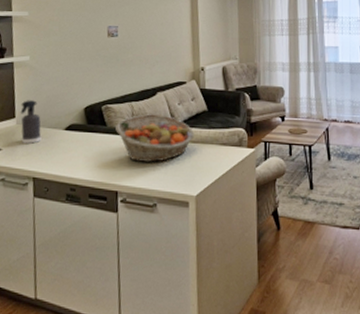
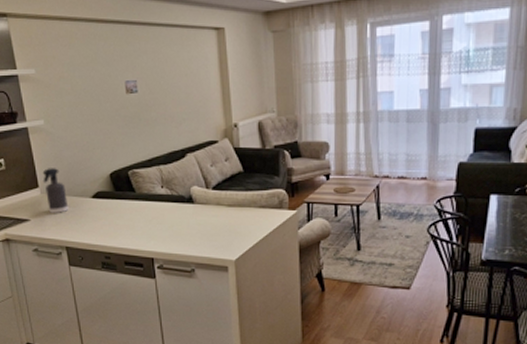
fruit basket: present [115,114,194,162] -> none [145,178,230,228]

